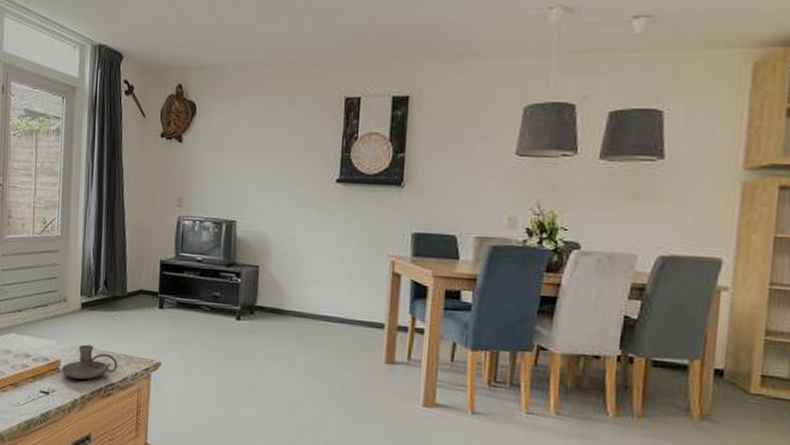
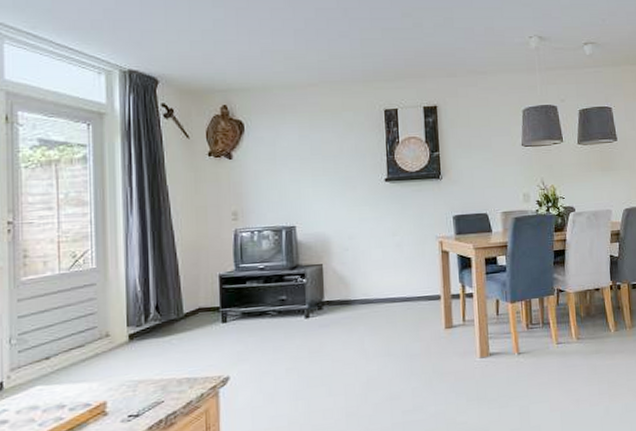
candle holder: present [61,344,118,380] -> none [108,376,180,419]

